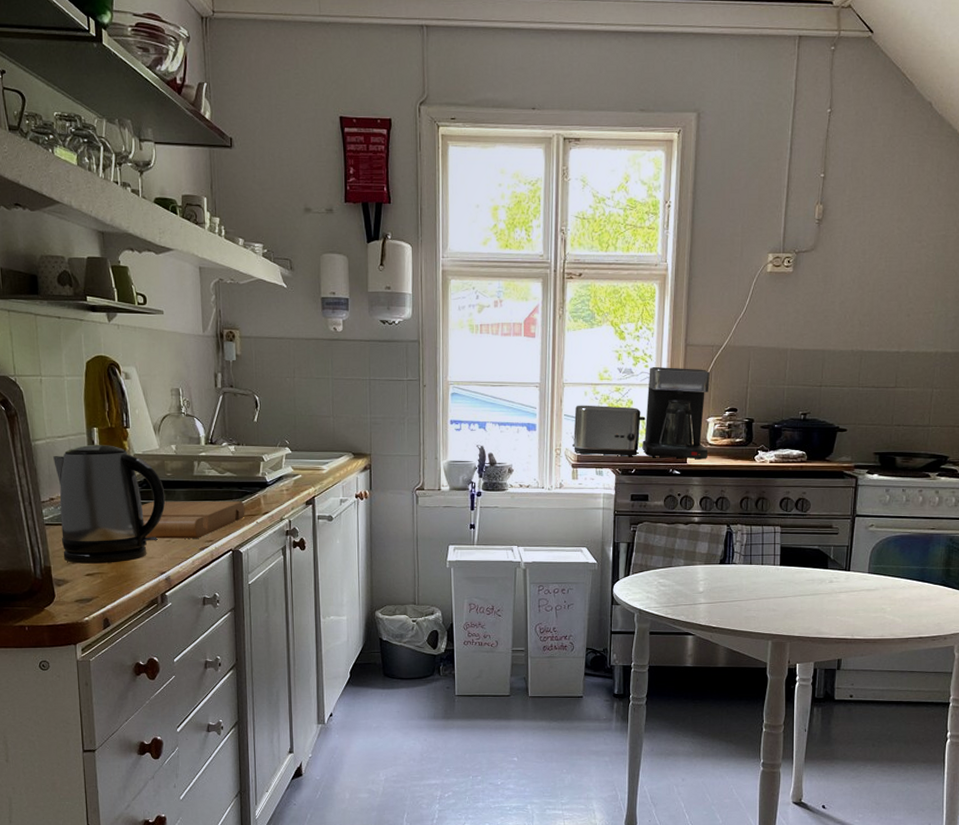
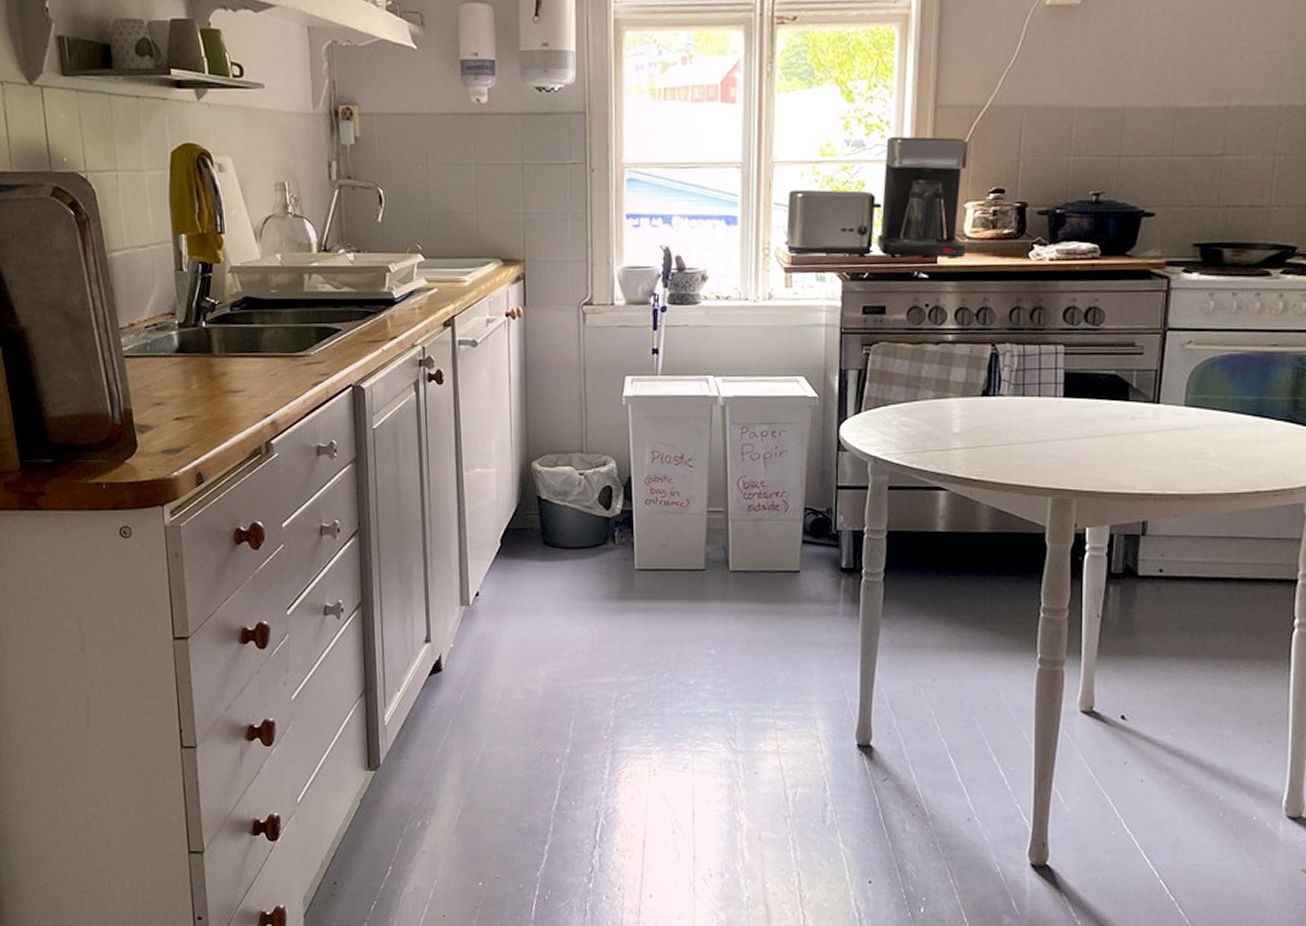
kettle: present [53,444,166,564] -> none [133,254,270,406]
cutting board: present [141,501,245,539] -> none [240,323,368,373]

